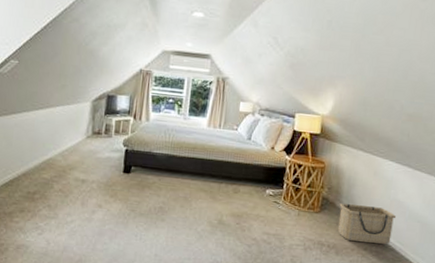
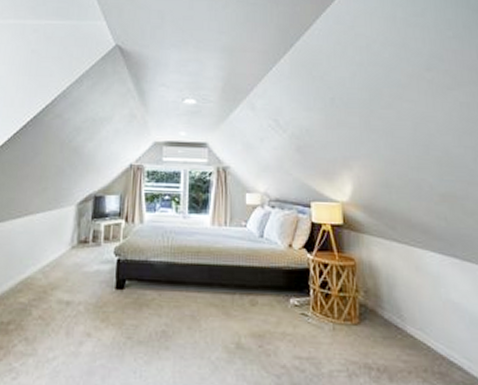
basket: present [337,203,397,244] -> none [381,310,455,362]

